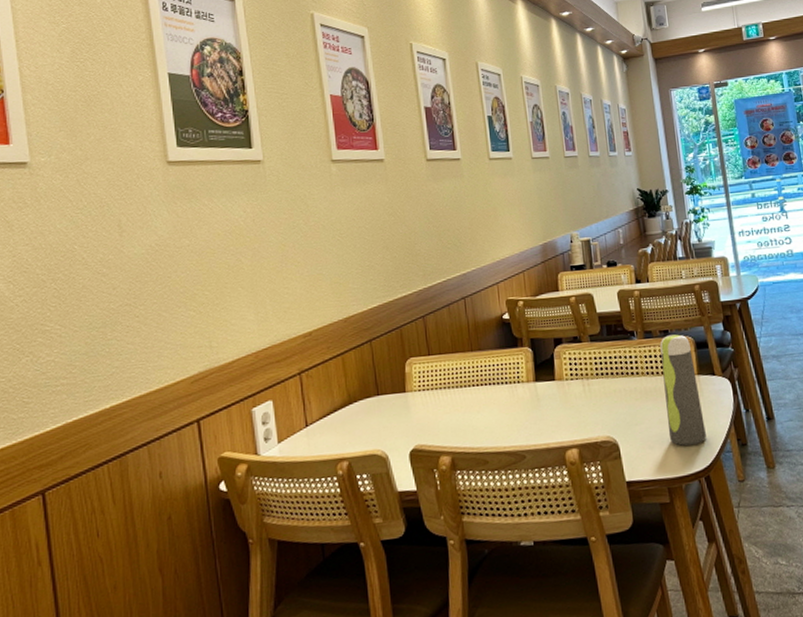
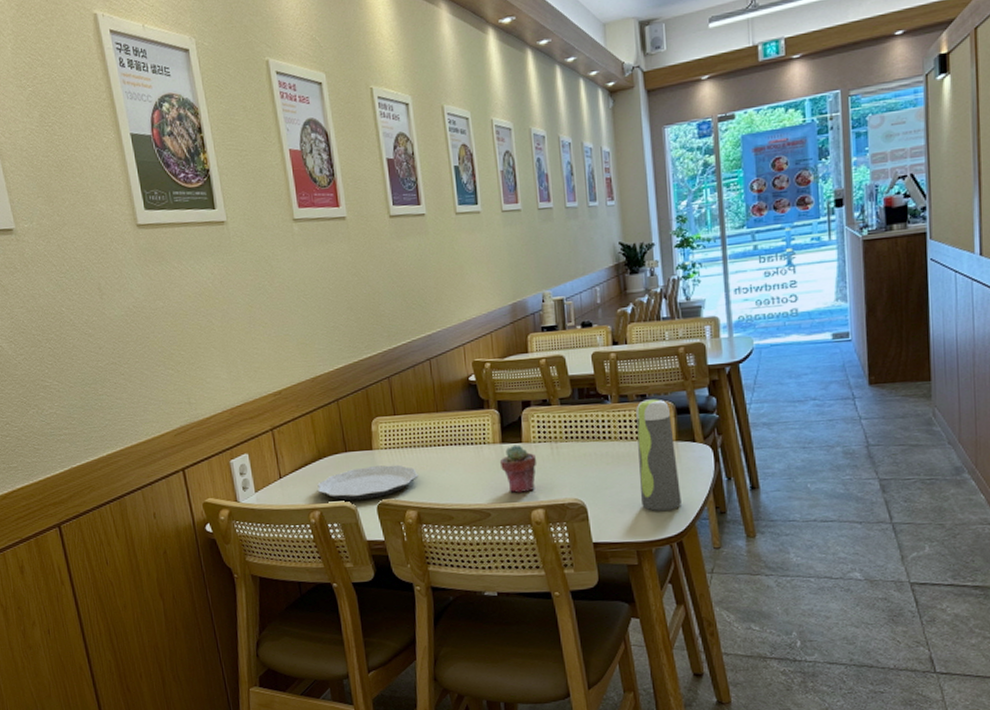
plate: none [346,407,453,448] -> present [317,464,419,501]
potted succulent: none [533,383,570,433] -> present [499,445,537,493]

